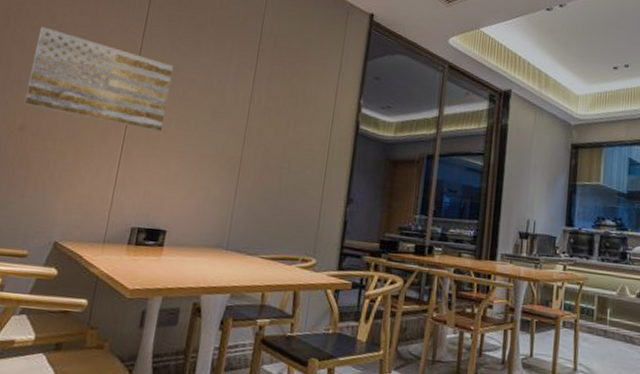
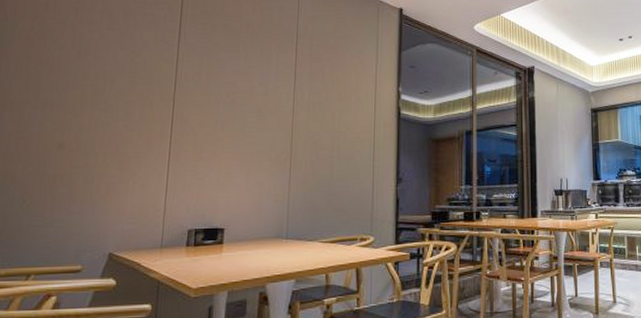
wall art: present [23,26,174,131] -> none [59,45,214,135]

